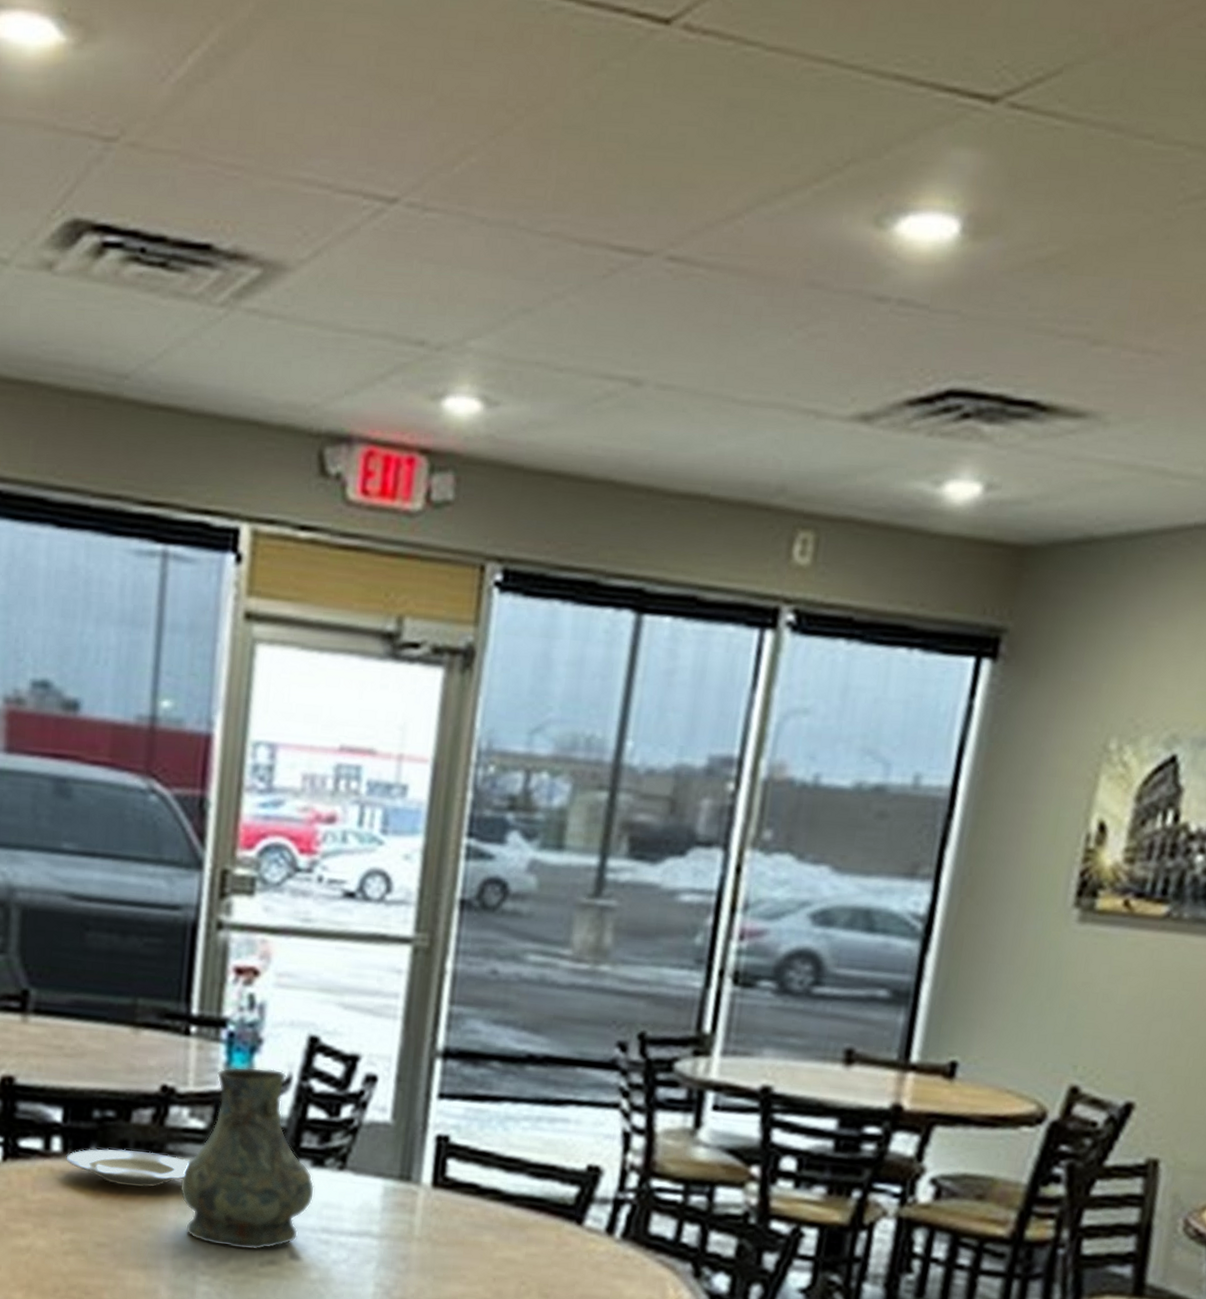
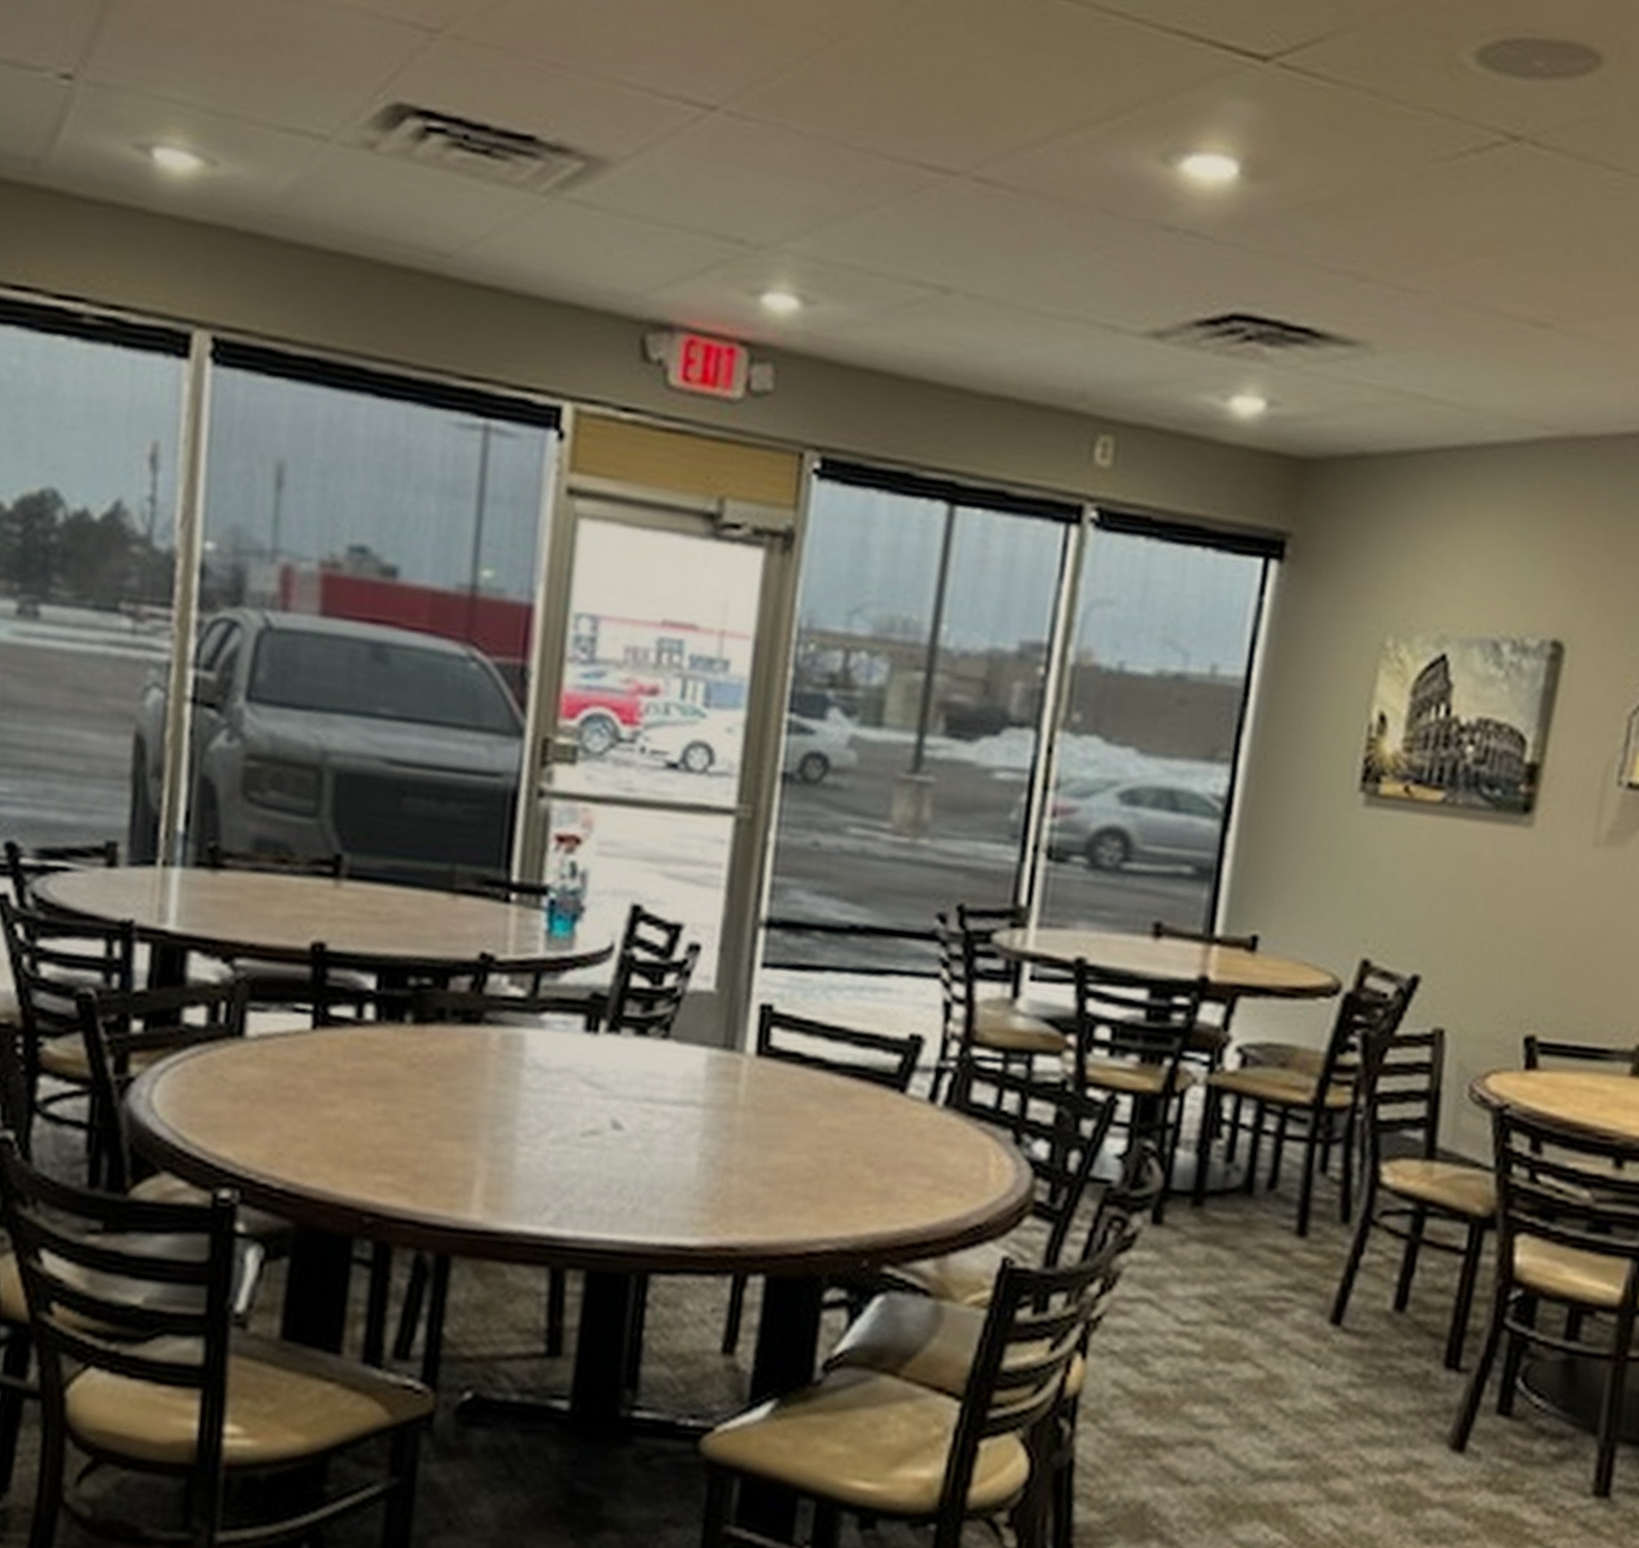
plate: present [66,1148,189,1188] -> none [379,1016,508,1057]
vase: present [180,1067,315,1250] -> none [498,935,638,1120]

